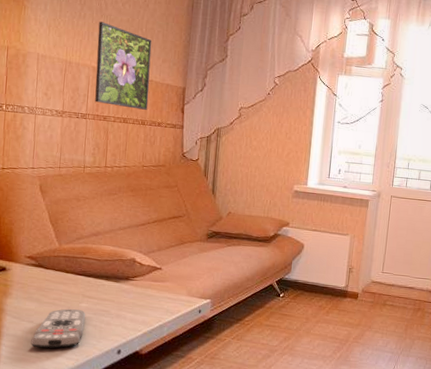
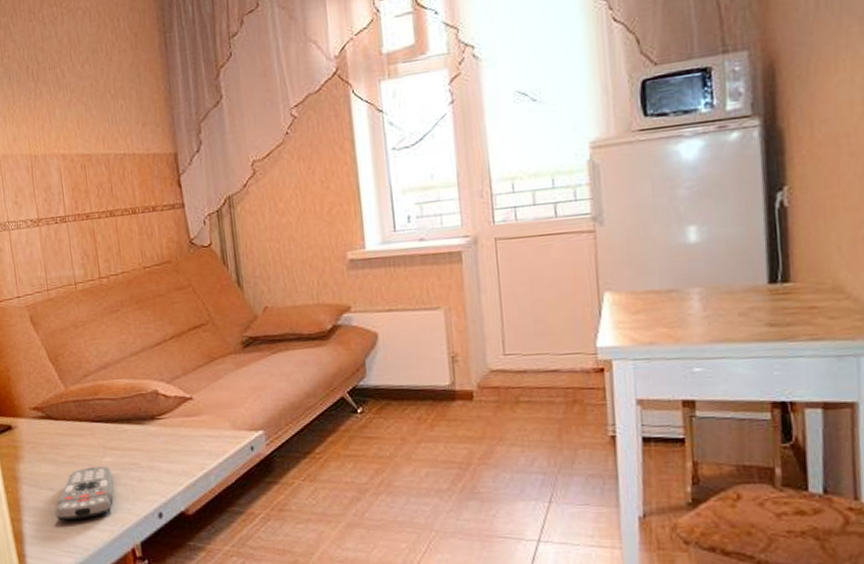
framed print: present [95,21,152,110] -> none [58,95,136,199]

